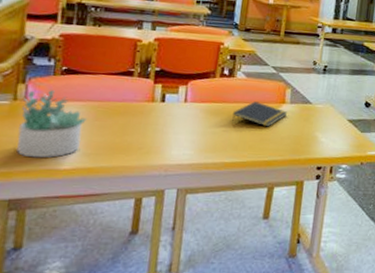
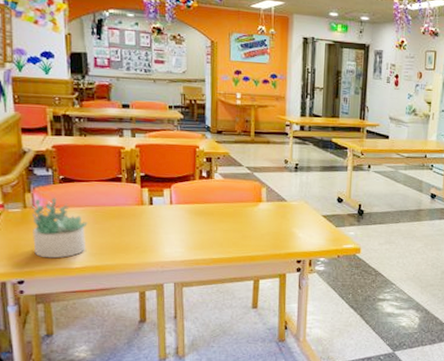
notepad: present [232,101,288,127] -> none [215,201,265,225]

